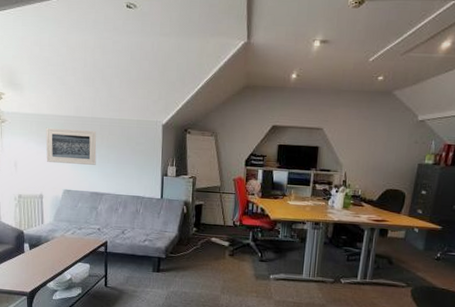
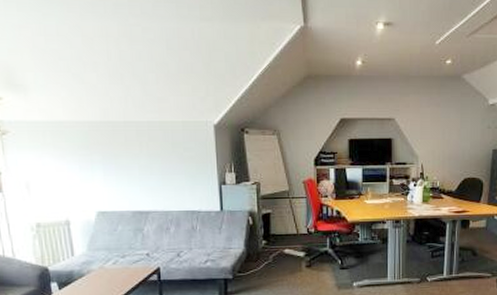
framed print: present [46,127,97,165] -> none [64,137,136,180]

